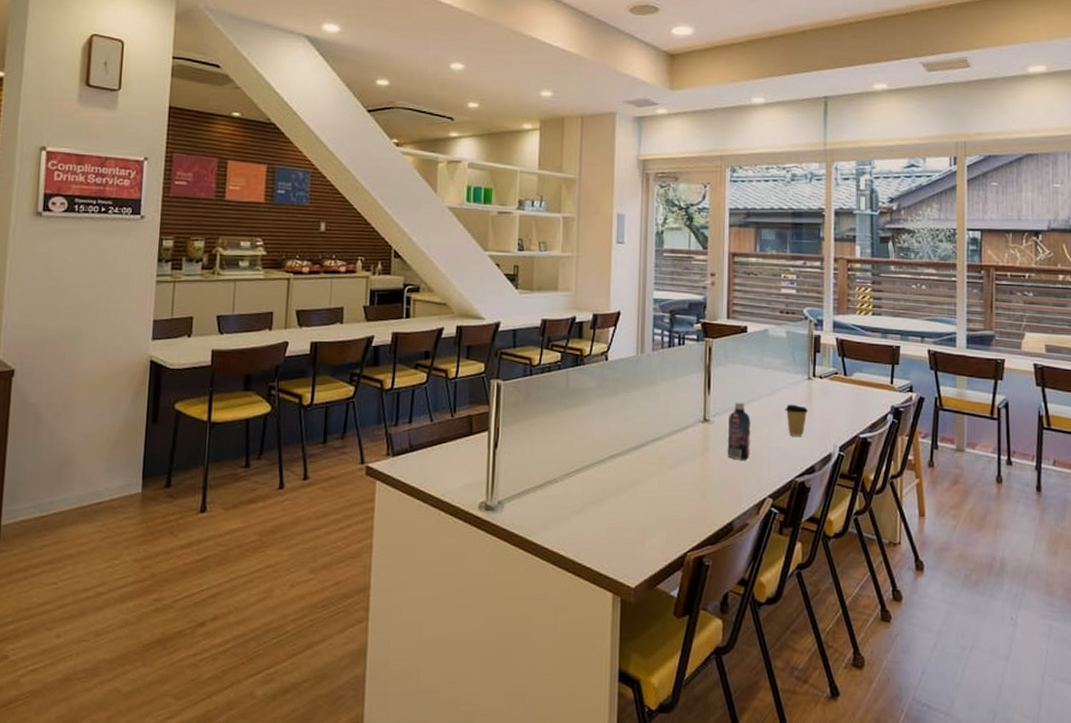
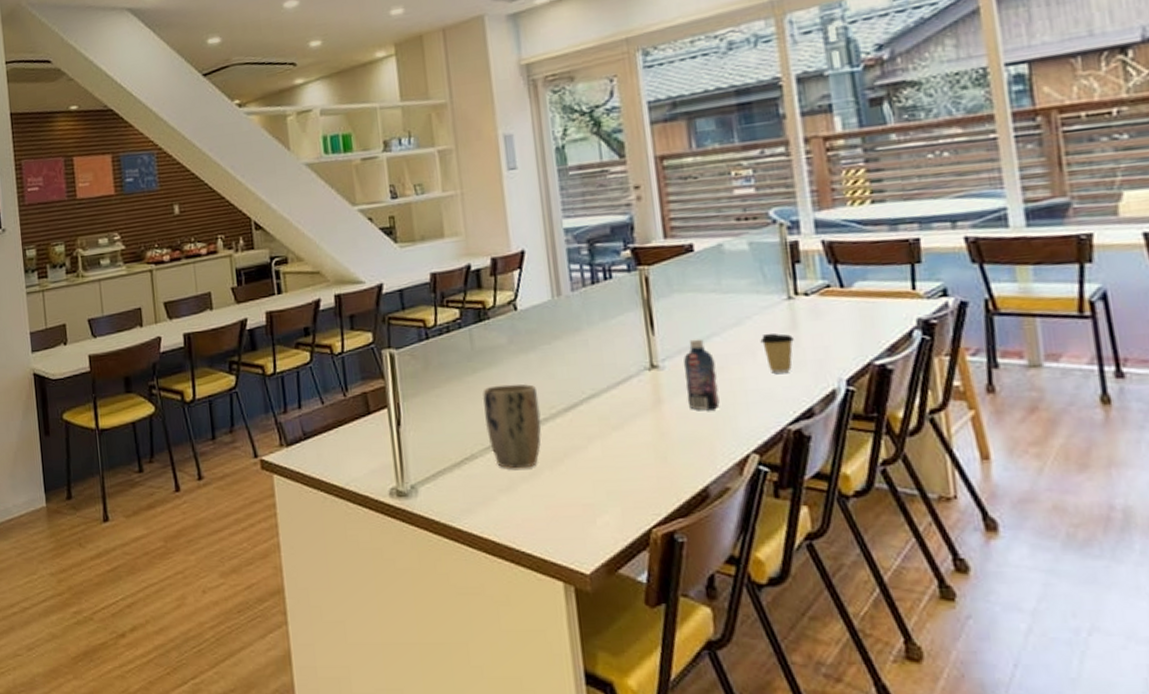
plant pot: none [568,421,615,495] -> present [482,383,541,469]

